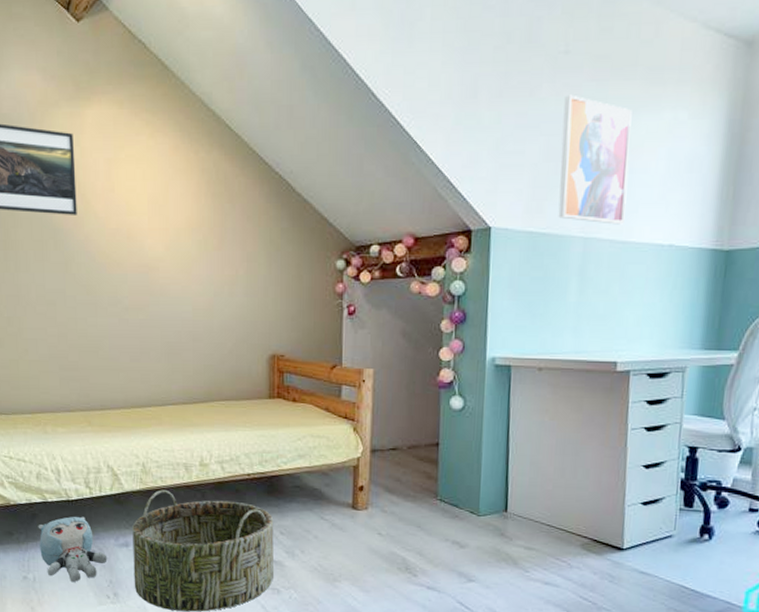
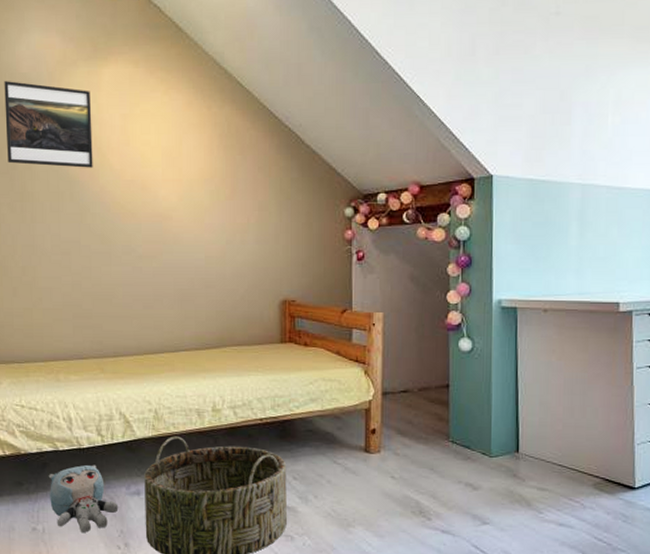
wall art: present [558,94,632,225] -> none [556,52,621,172]

